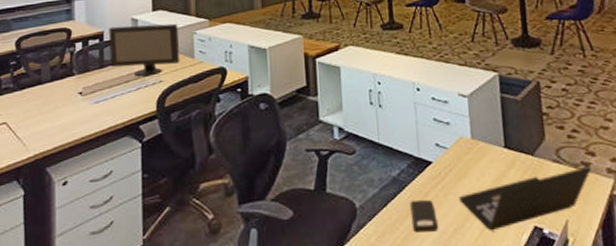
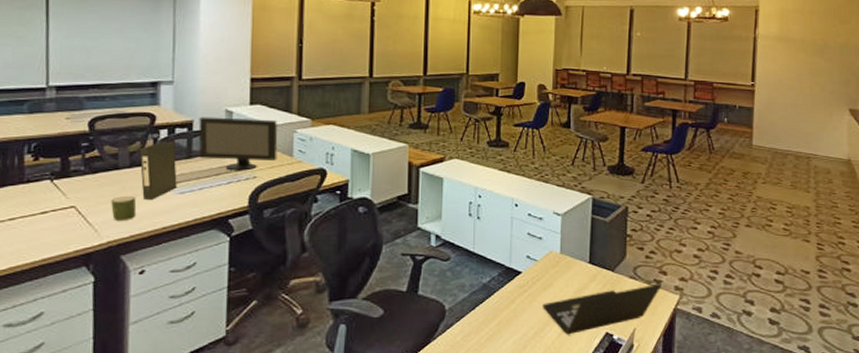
mug: none [36,109,58,135] -> present [111,196,137,222]
binder: none [59,52,92,111] -> present [139,141,177,199]
phone: present [410,199,438,233] -> none [496,305,520,334]

